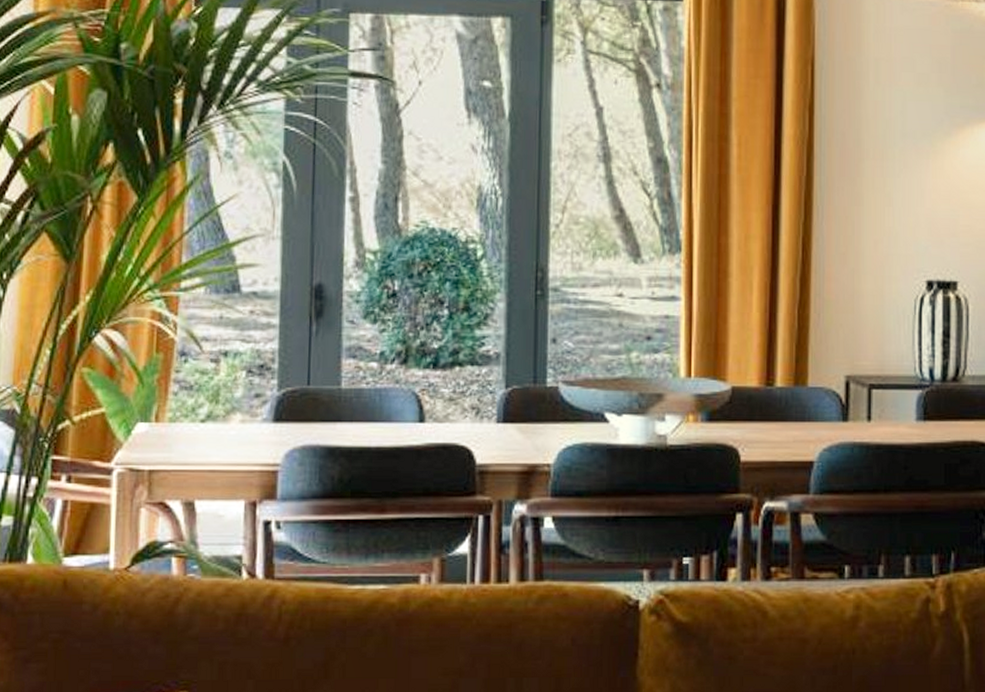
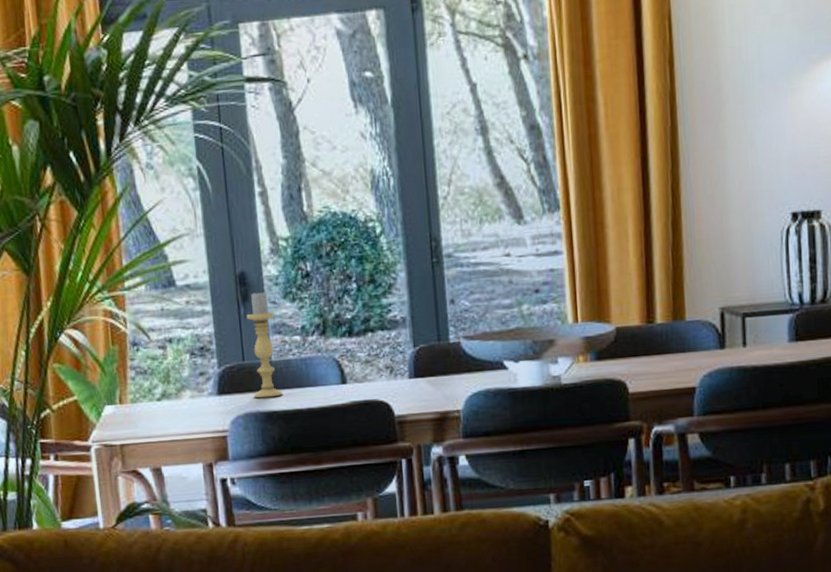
candle holder: none [315,306,350,430] -> present [246,290,283,399]

